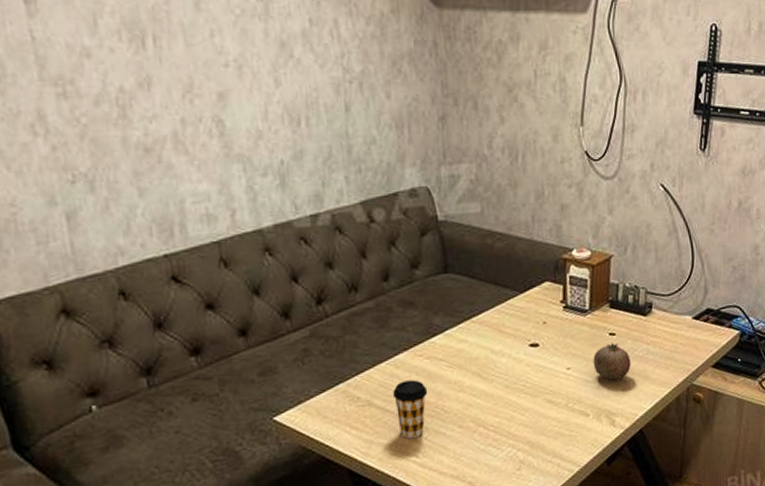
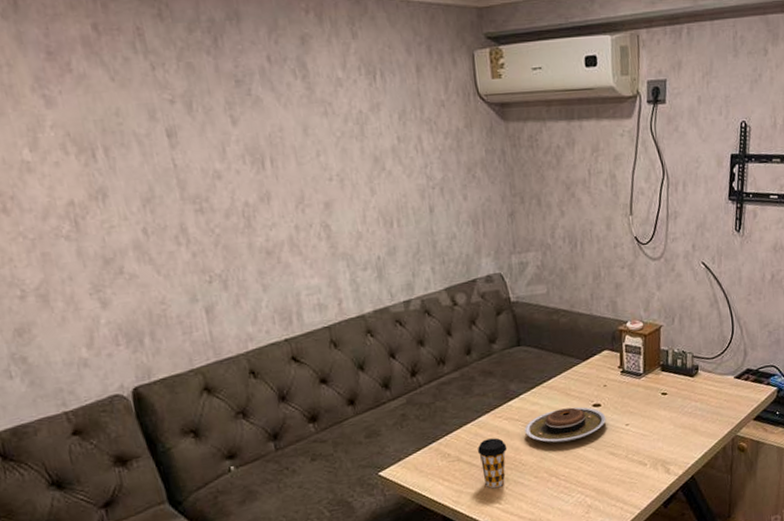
plate: none [449,346,545,388] -> present [525,407,606,443]
fruit: present [593,343,631,380] -> none [648,401,682,434]

